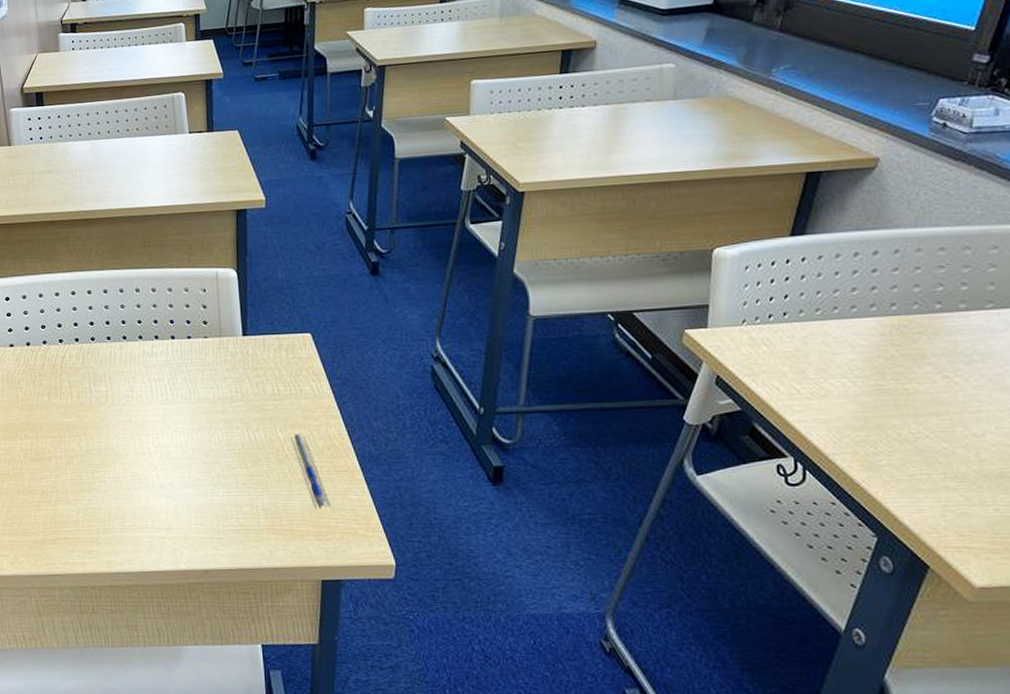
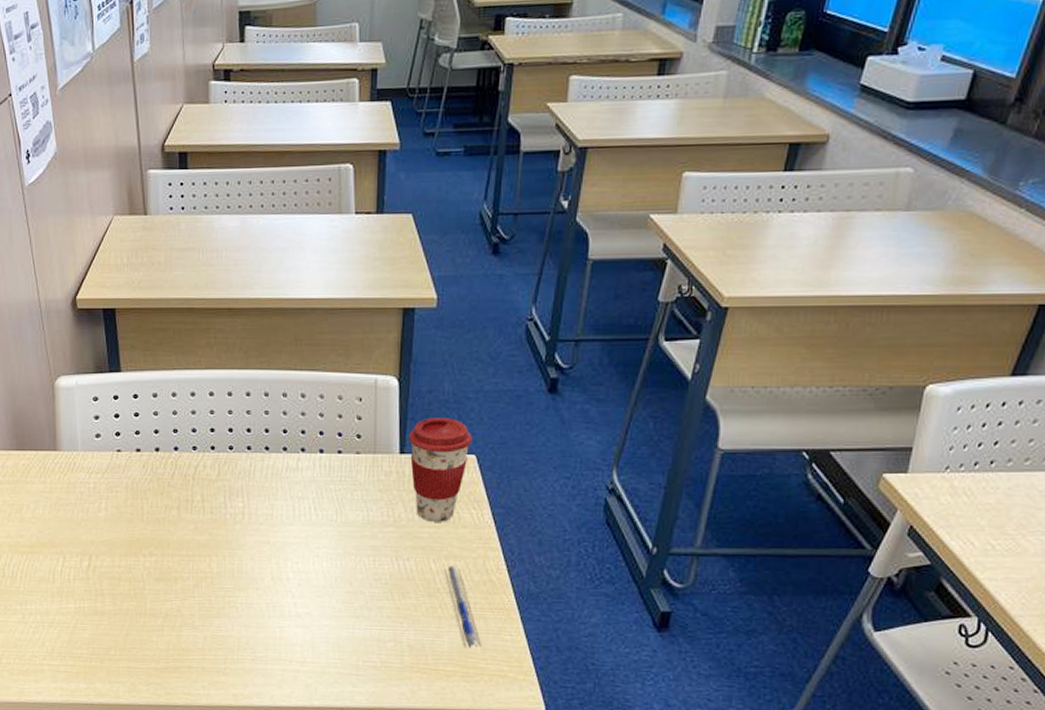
coffee cup: none [249,302,307,395] -> present [408,418,473,522]

